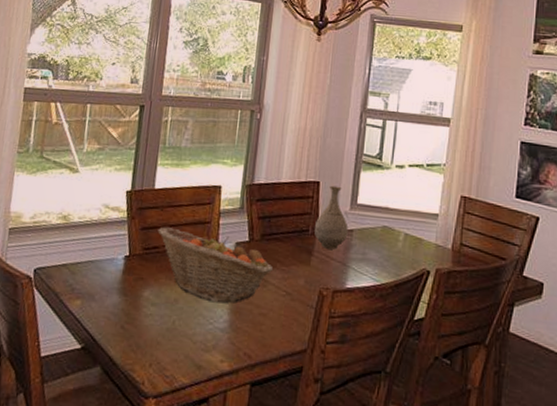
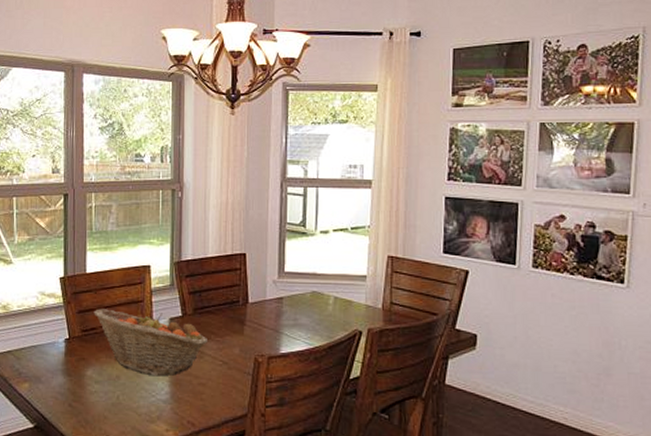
vase: present [314,185,349,250] -> none [244,256,278,318]

